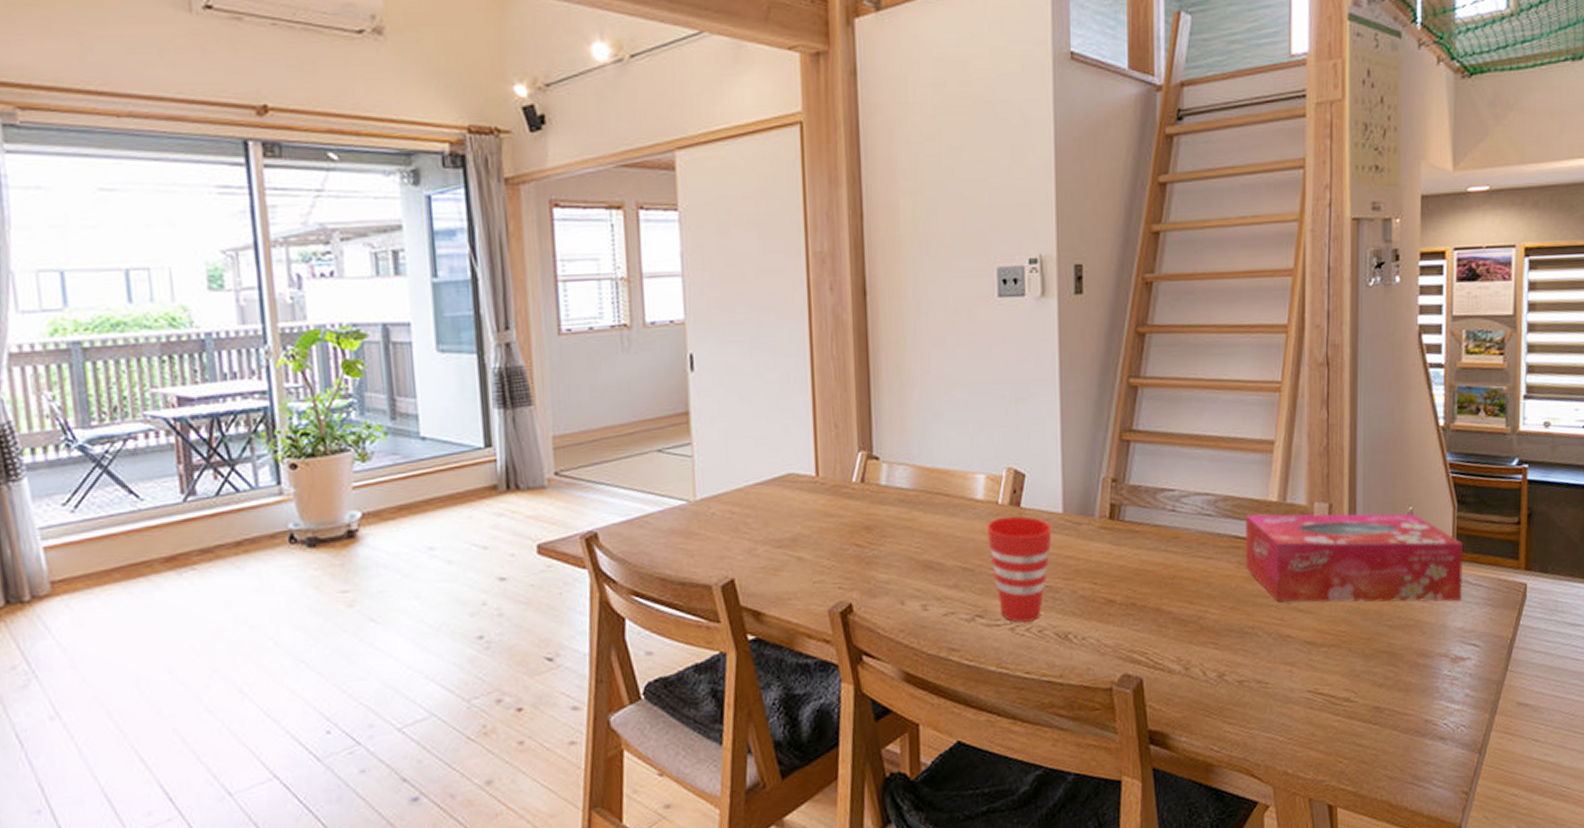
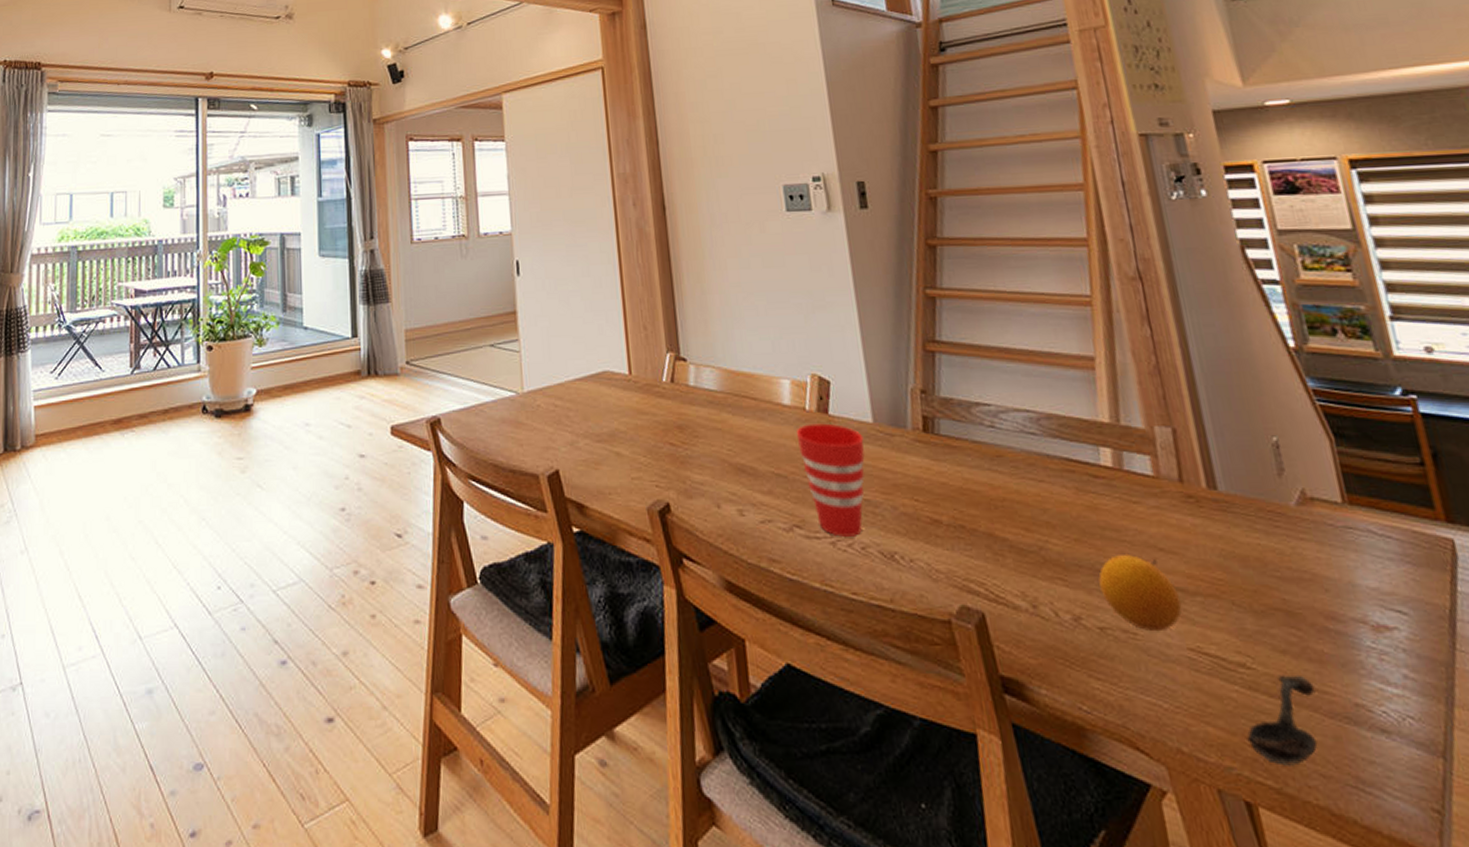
tissue box: present [1245,513,1464,603] -> none [1075,435,1368,555]
fruit: none [1245,617,1309,680] -> present [1099,555,1182,632]
spoon: none [1339,702,1398,774] -> present [1246,674,1317,766]

